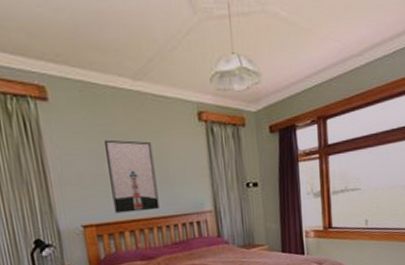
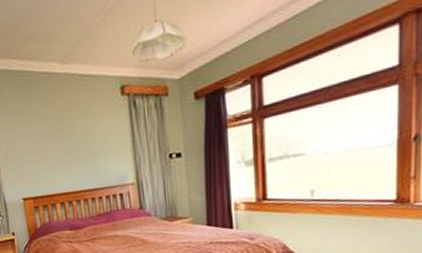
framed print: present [105,139,160,214] -> none [39,120,86,187]

